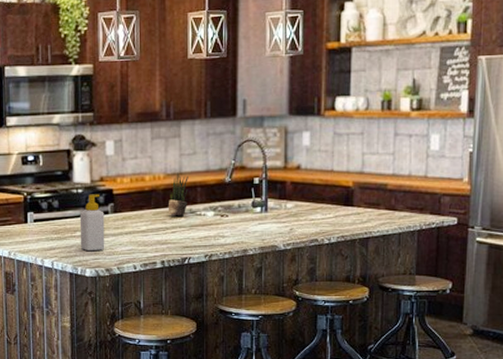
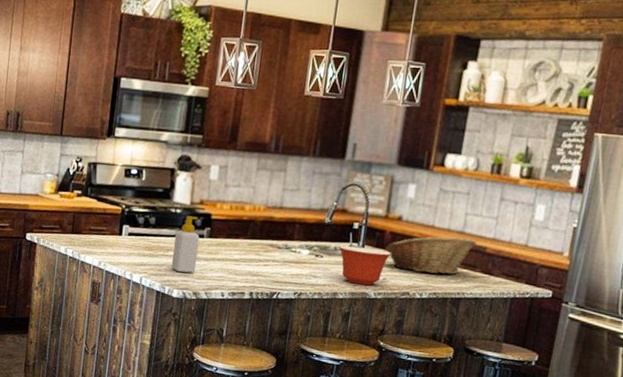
potted plant: present [168,172,188,216] -> none [263,206,289,251]
mixing bowl: none [242,201,296,238] -> present [338,245,392,286]
fruit basket: none [288,178,377,217] -> present [385,236,476,275]

